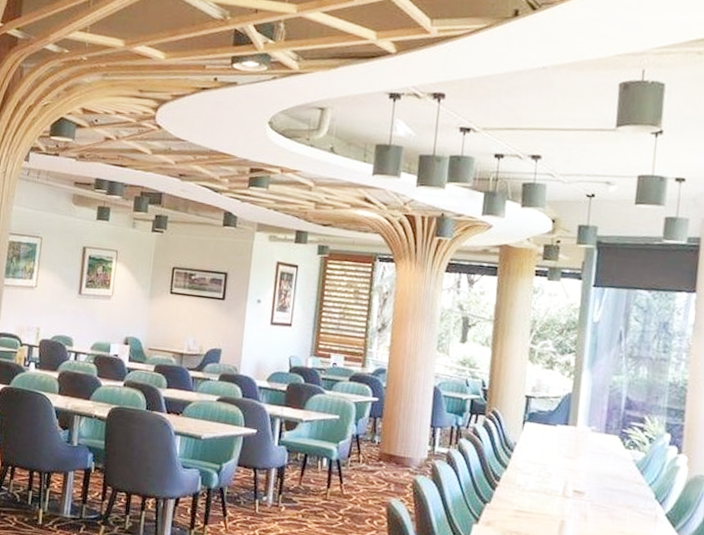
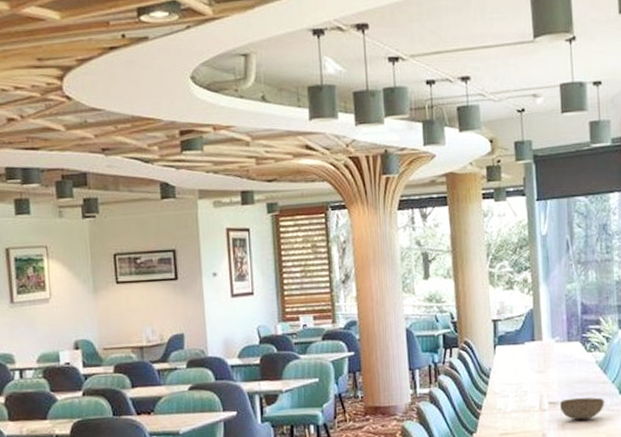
bowl: none [585,491,638,518] -> present [559,397,605,421]

